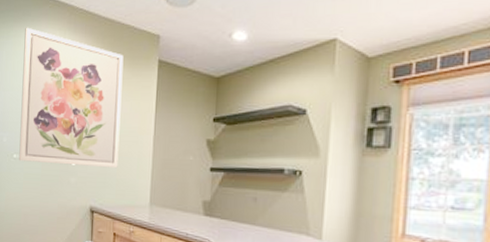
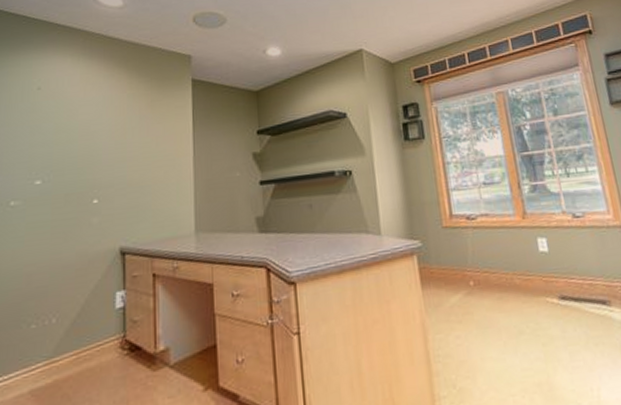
wall art: present [19,27,124,169] -> none [18,55,153,209]

